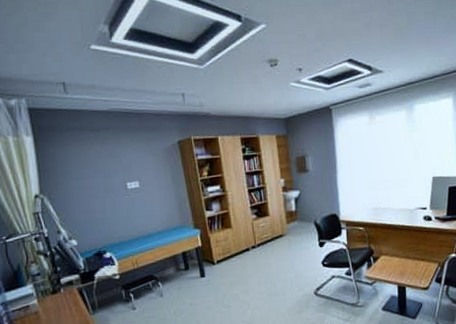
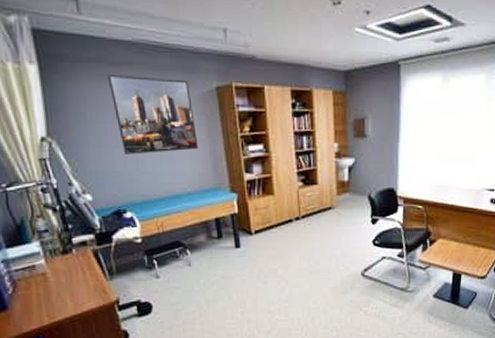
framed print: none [89,138,165,203] -> present [107,75,199,154]

